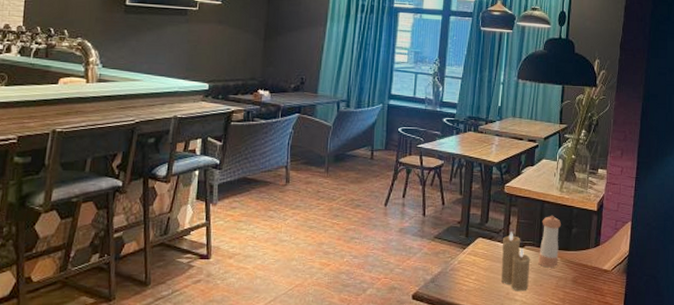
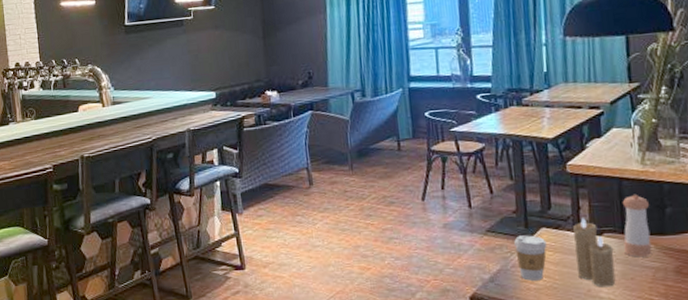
coffee cup: none [455,243,481,283] -> present [514,235,547,281]

